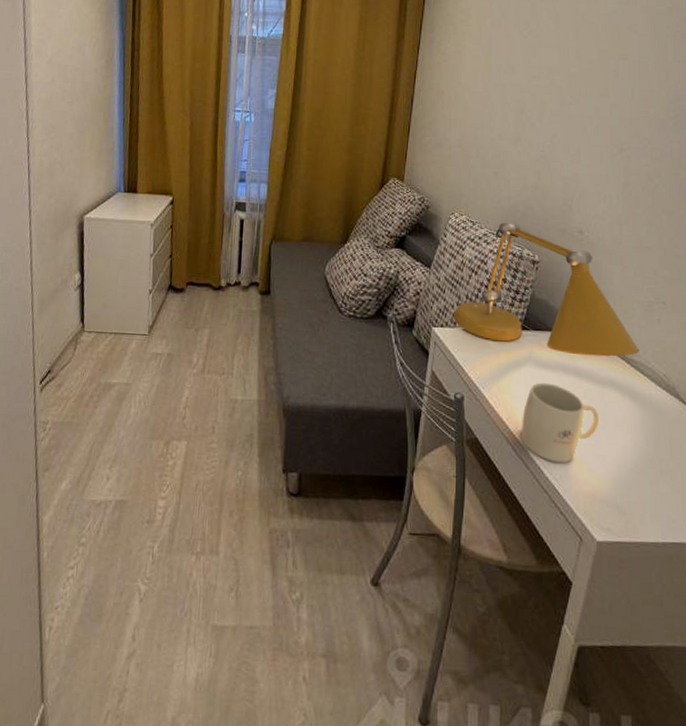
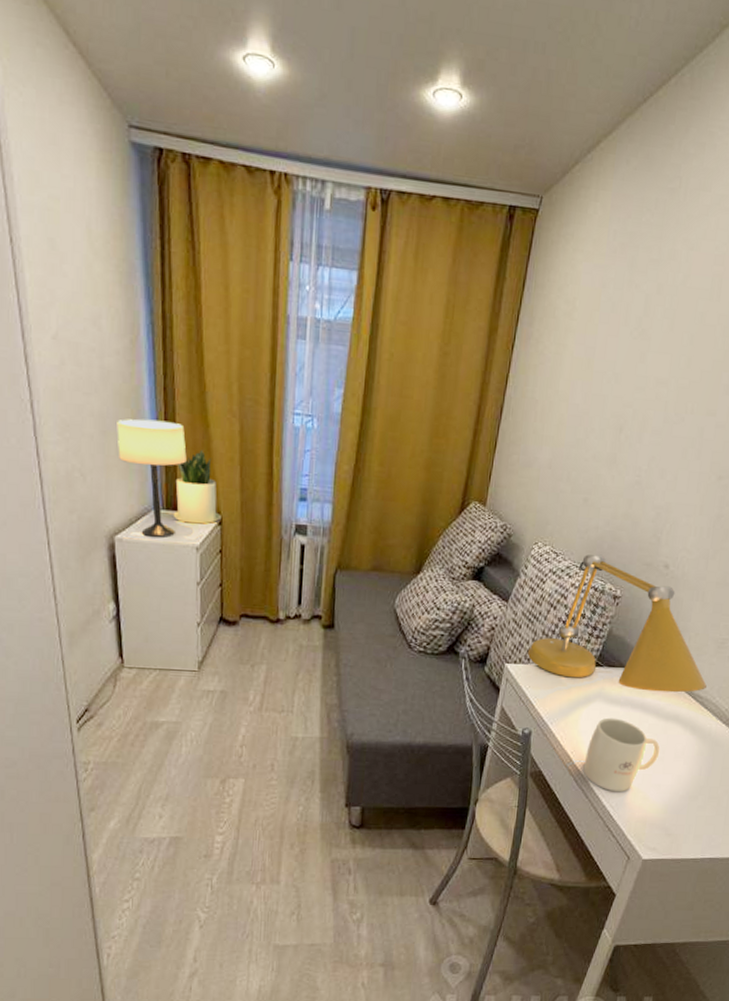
table lamp: none [91,120,146,217] -> present [117,419,187,539]
planter: none [133,142,173,204] -> present [173,449,221,524]

